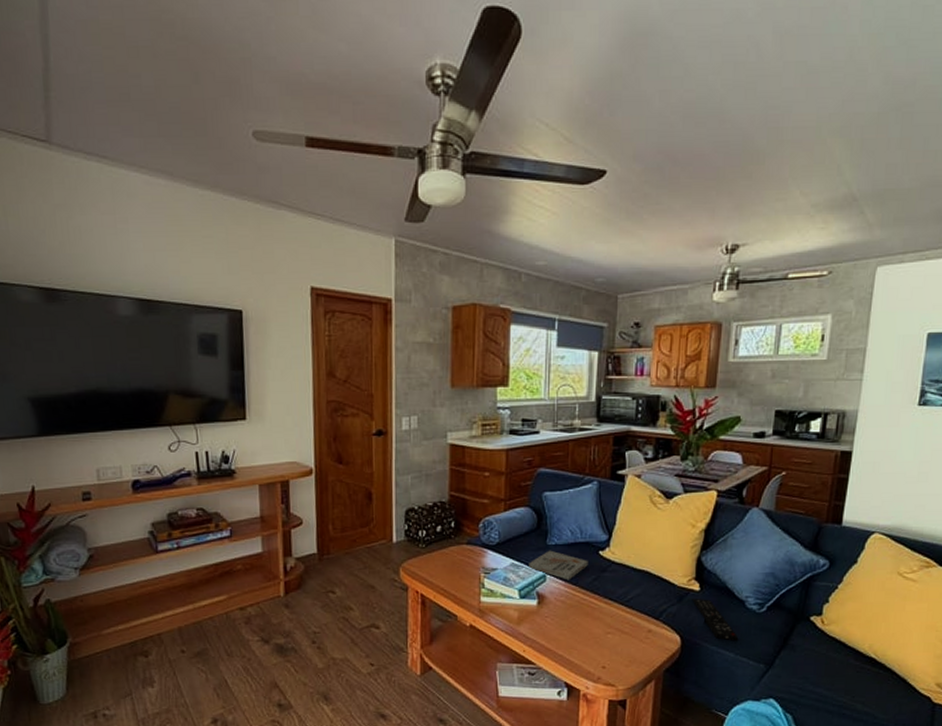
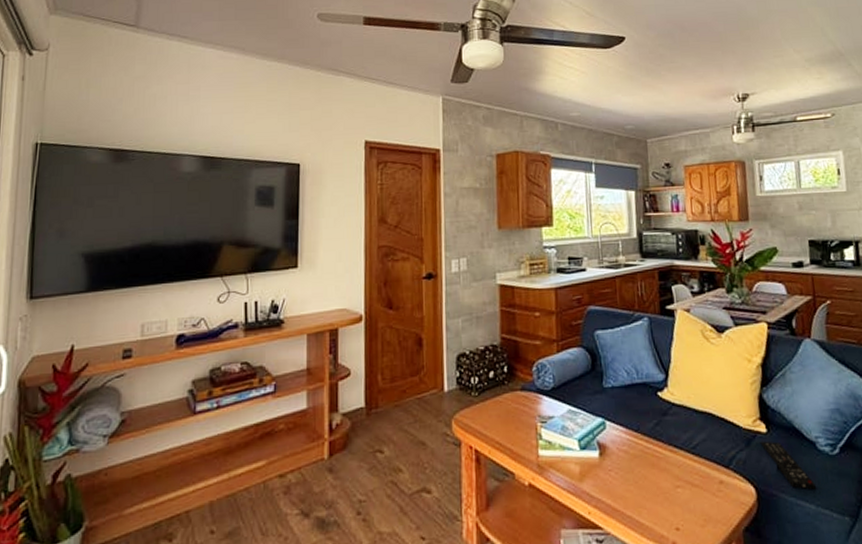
book: present [529,550,588,580] -> none [586,393,648,427]

